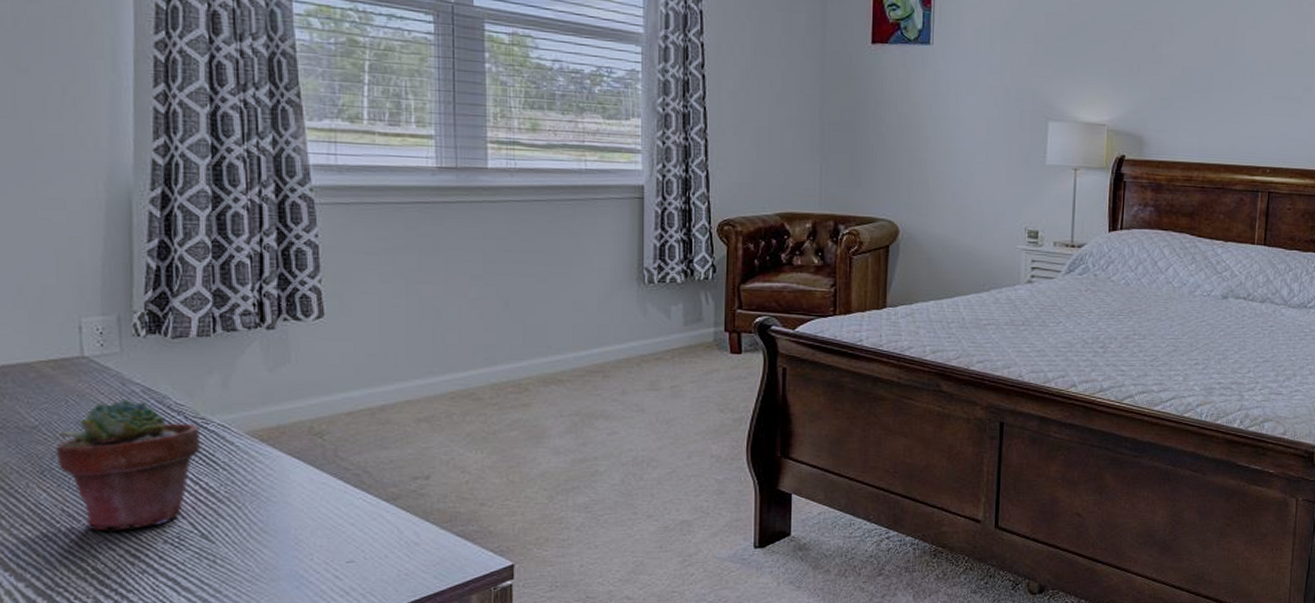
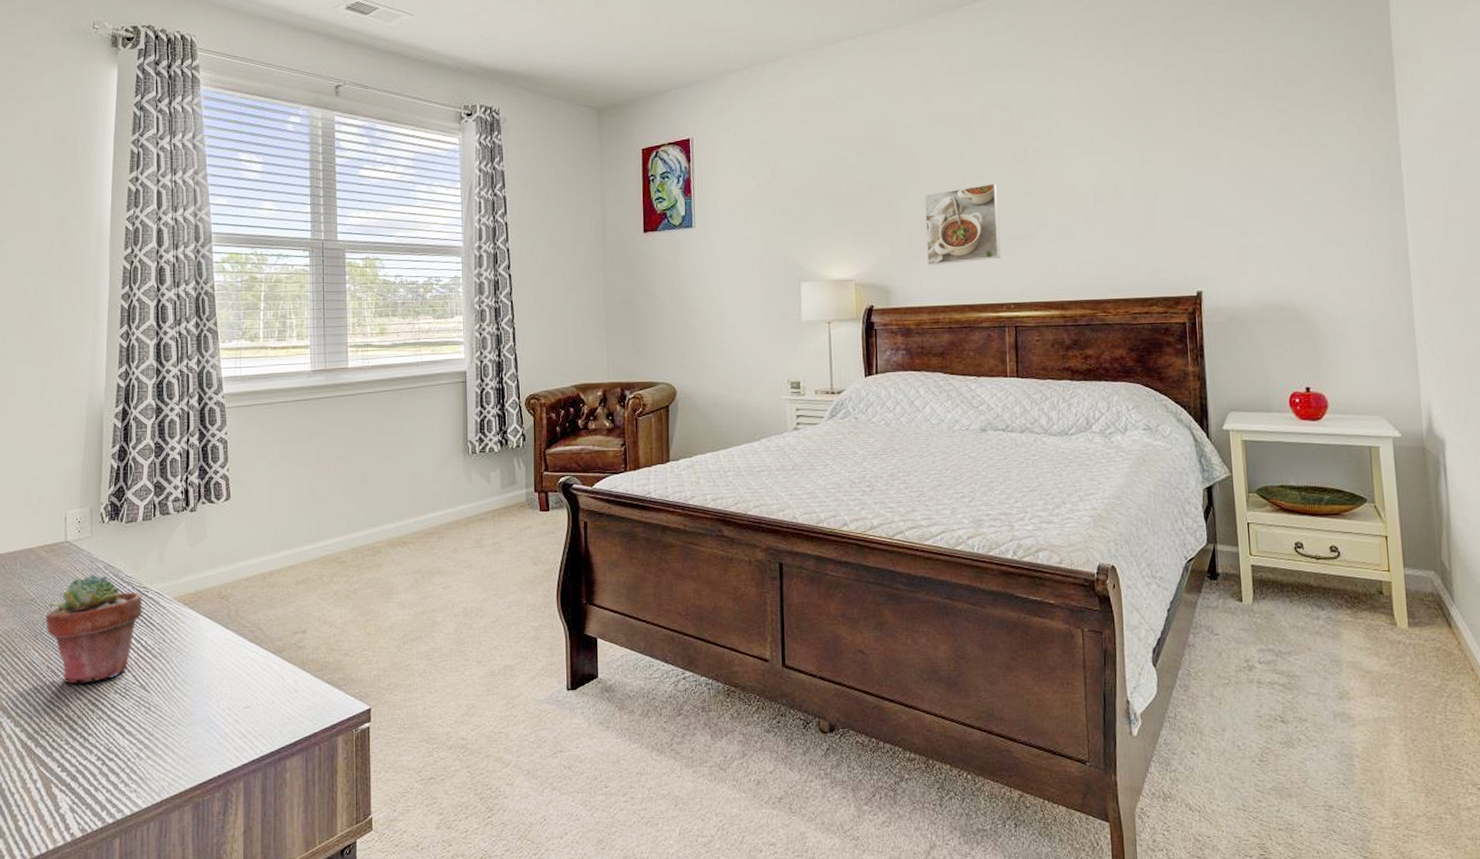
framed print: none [1186,35,1268,119] -> present [923,183,1001,266]

